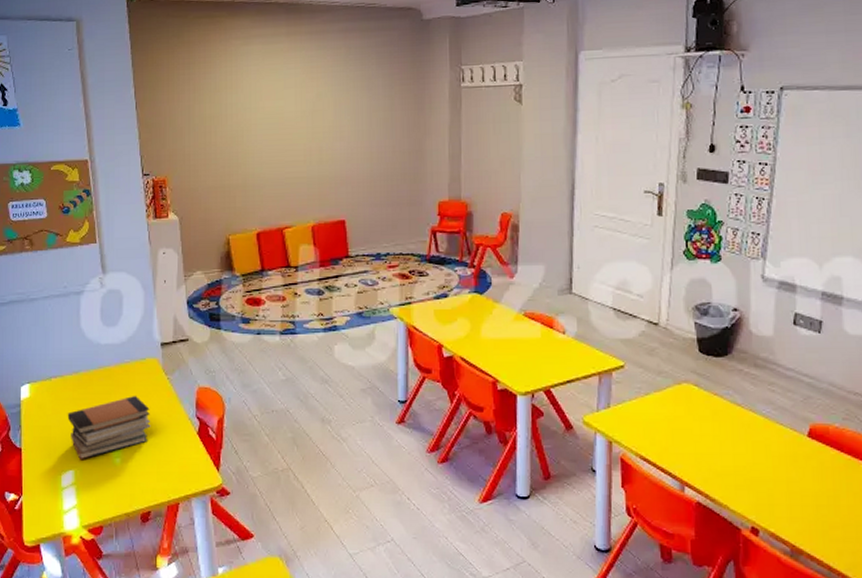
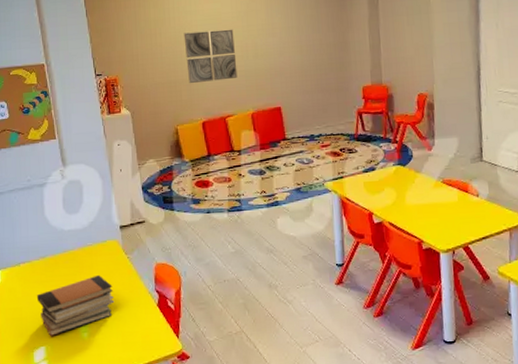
wall art: none [241,130,299,190] -> present [183,29,238,84]

